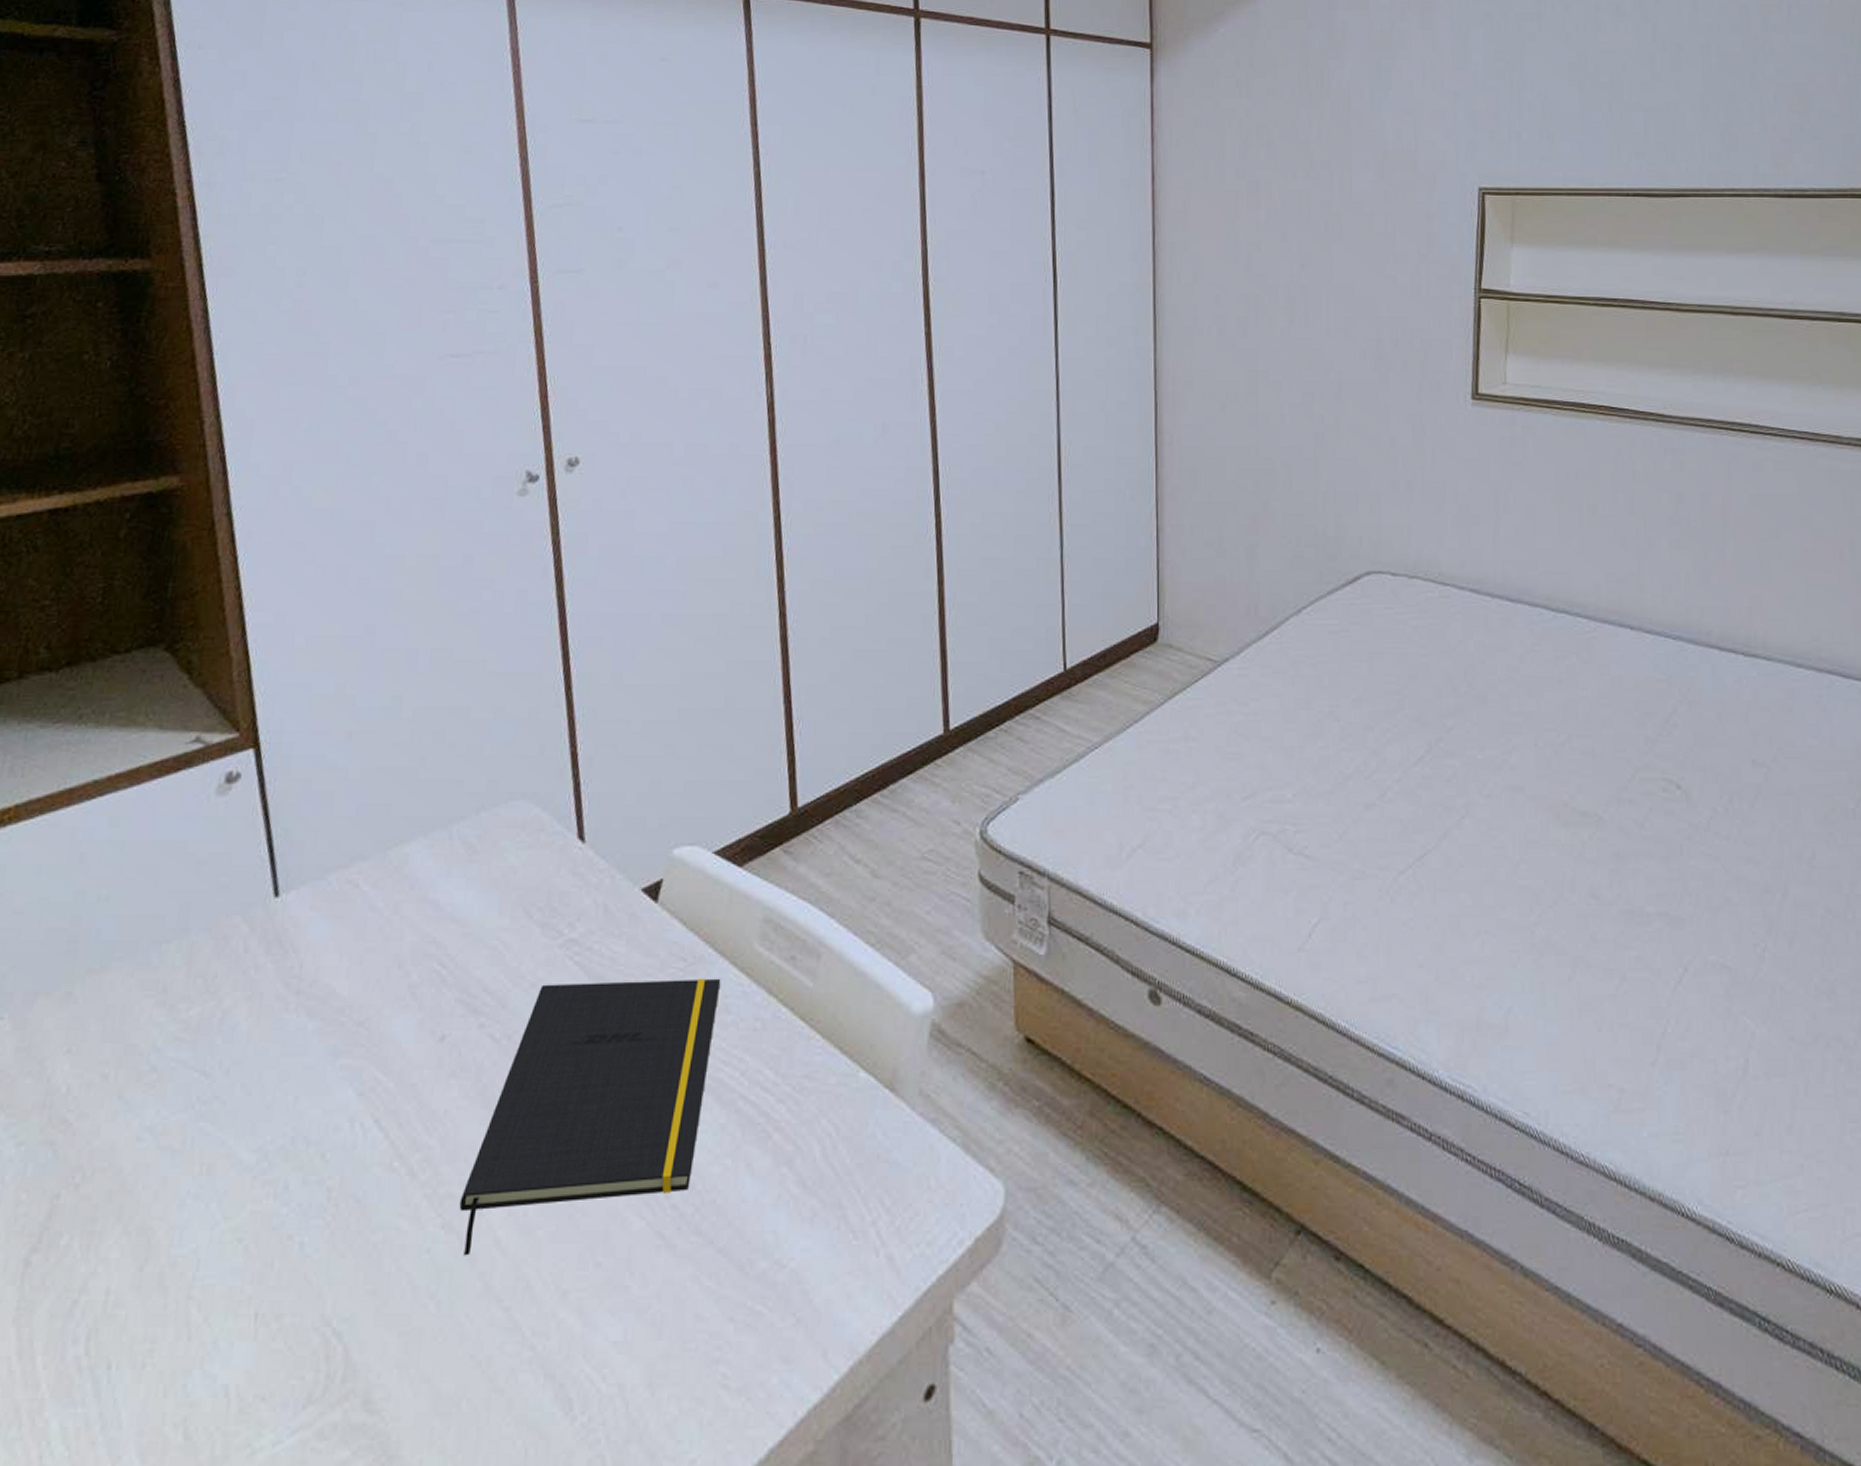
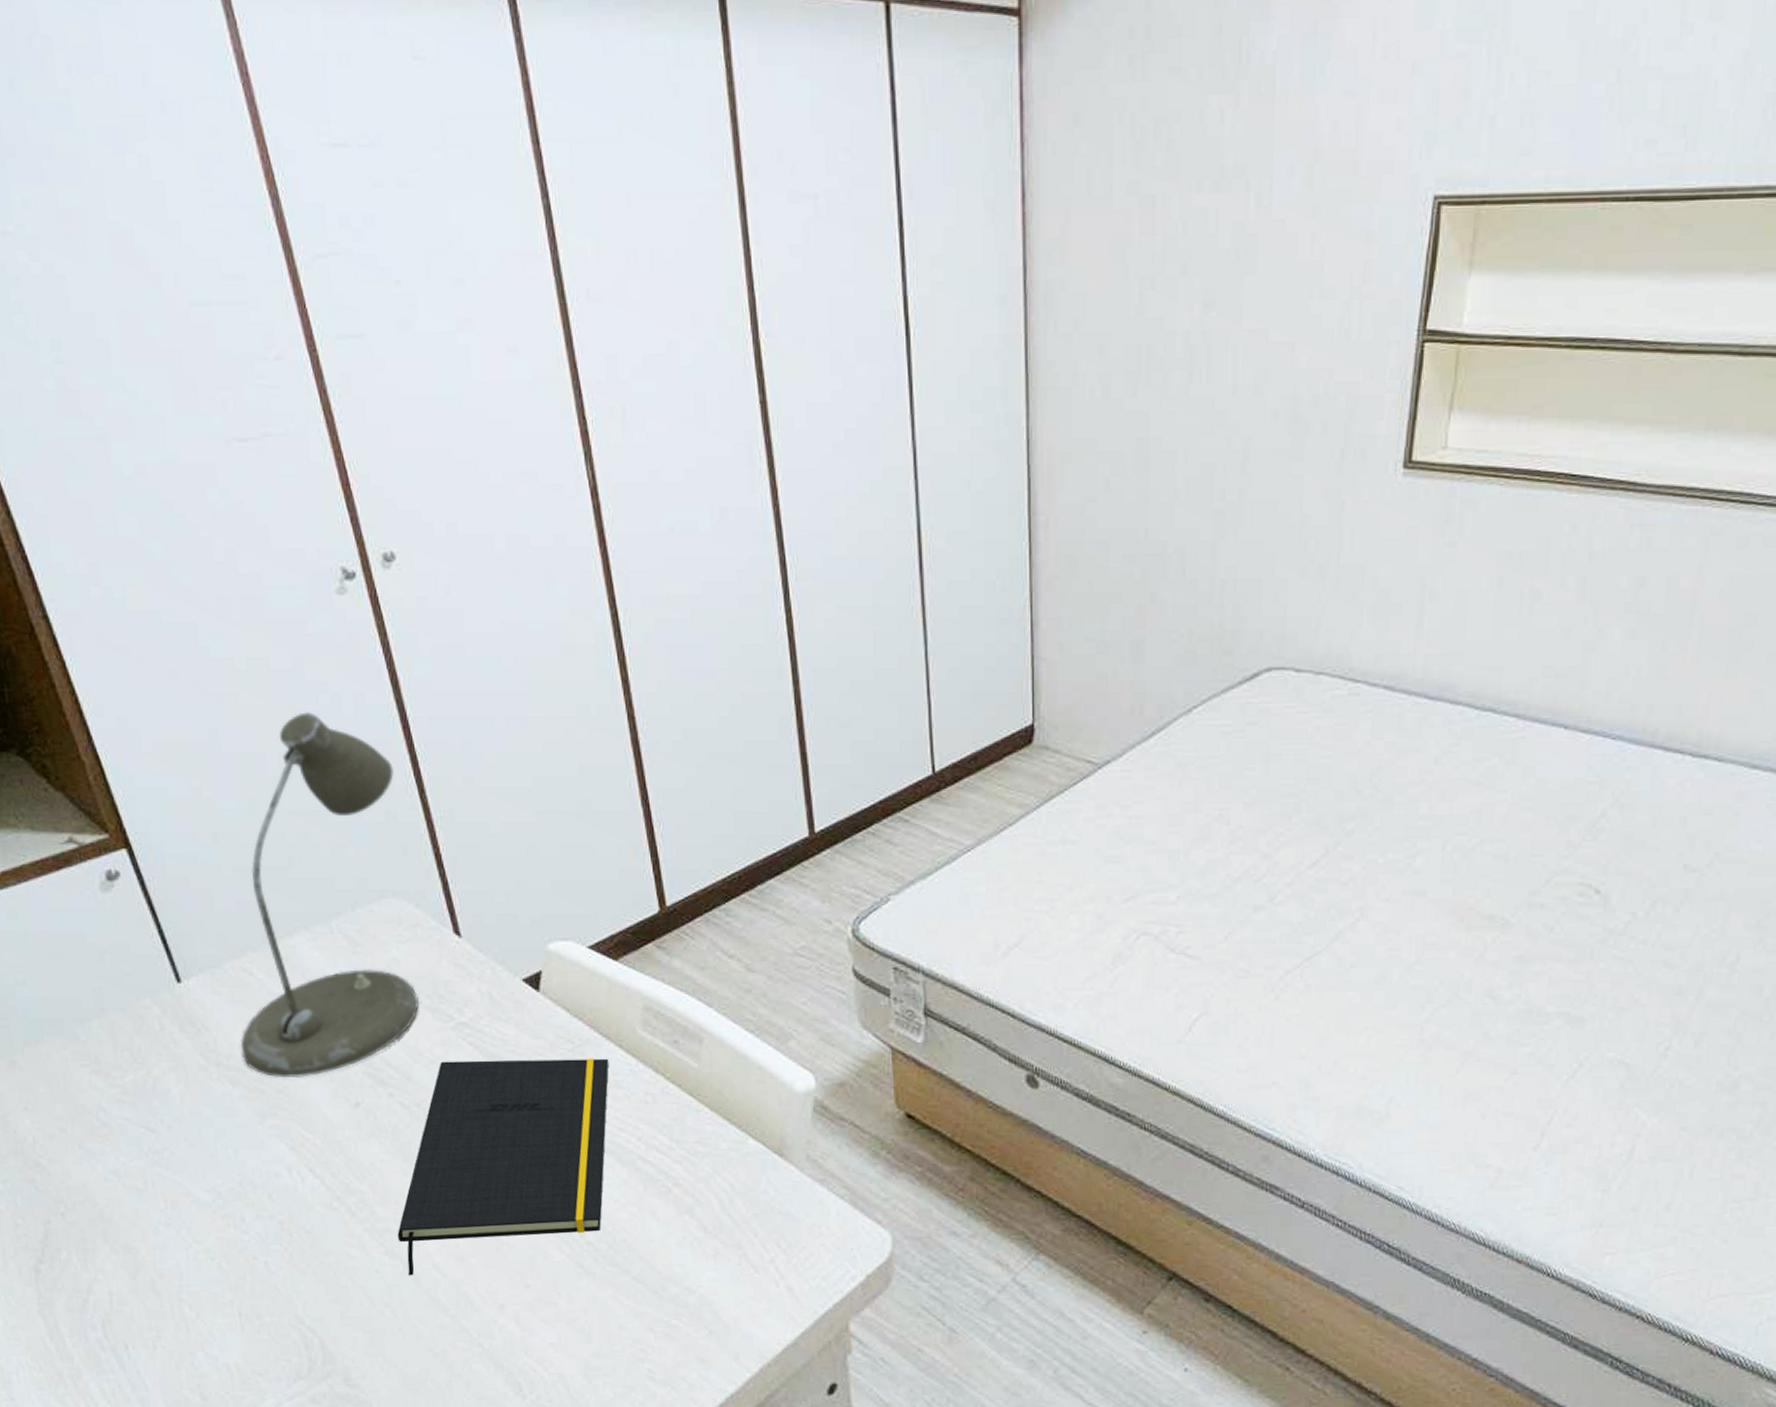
desk lamp: none [326,608,545,1008] -> present [240,712,420,1078]

